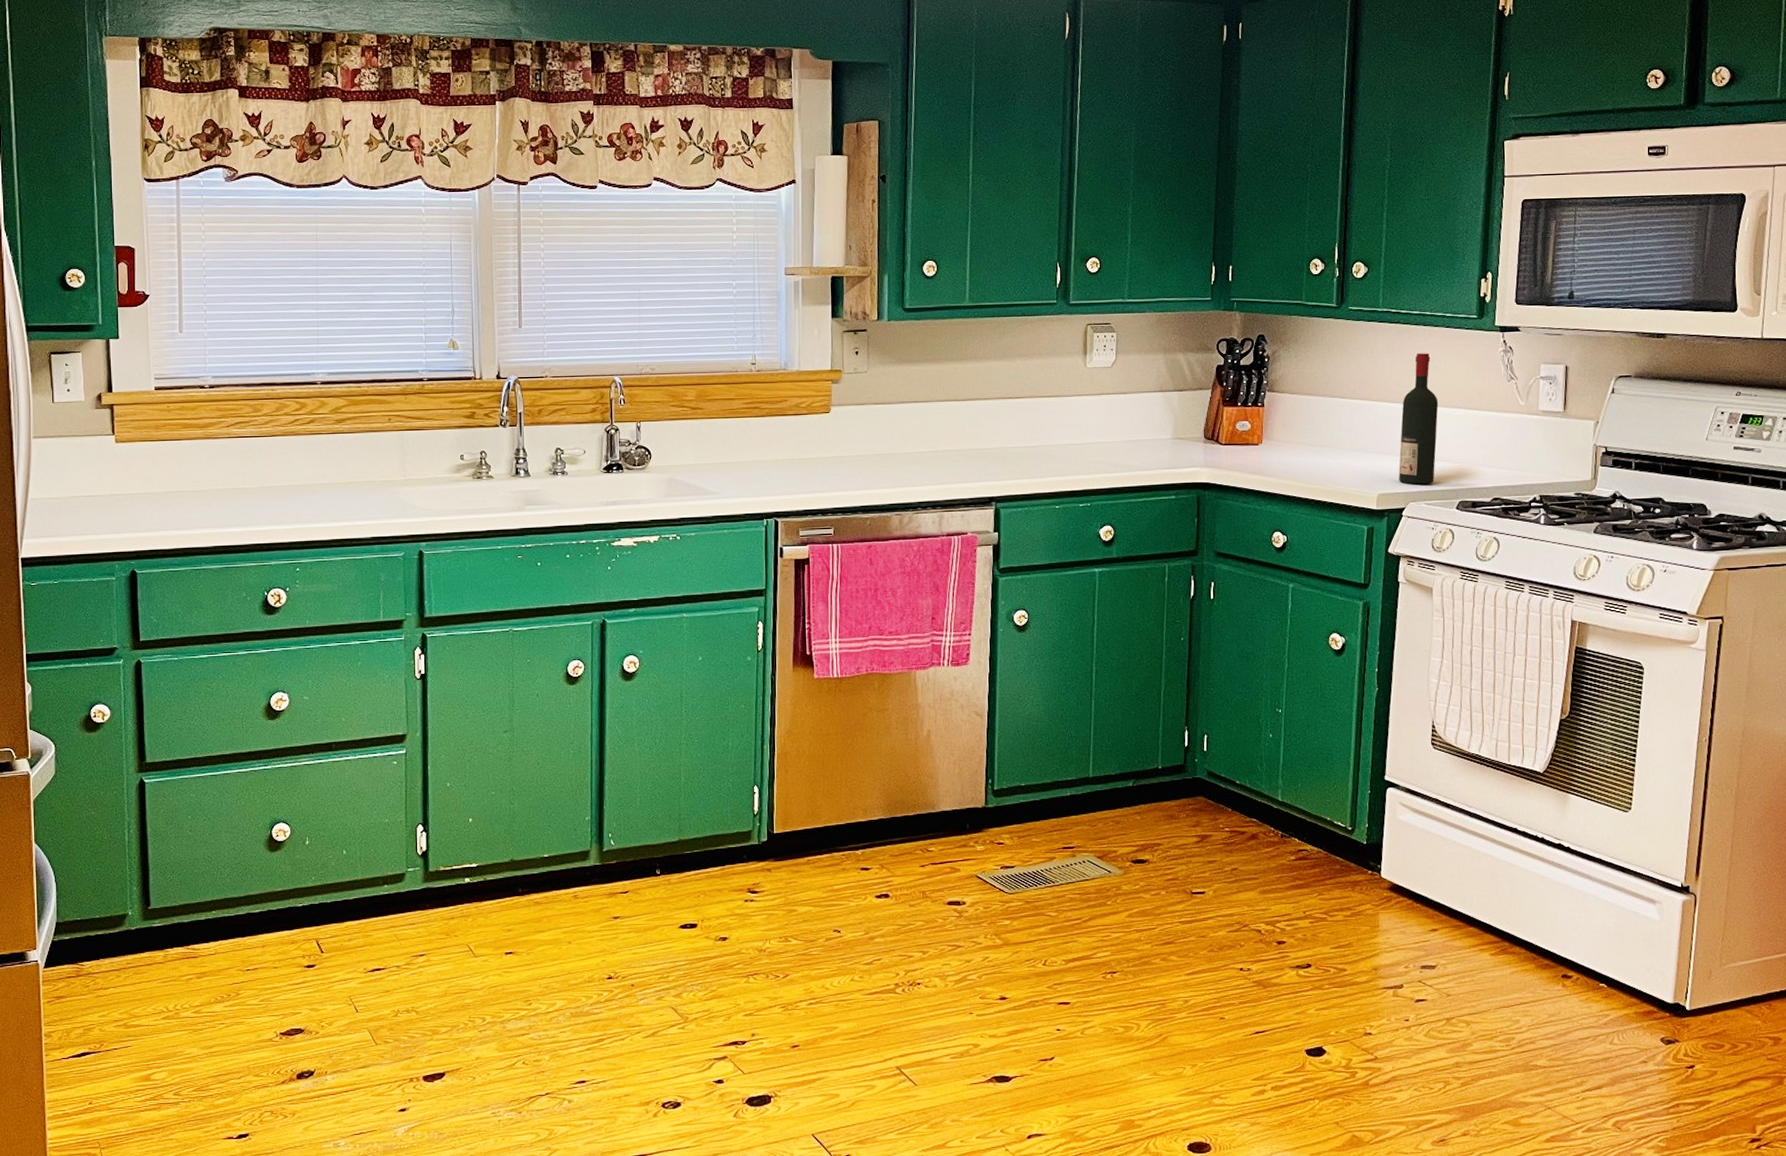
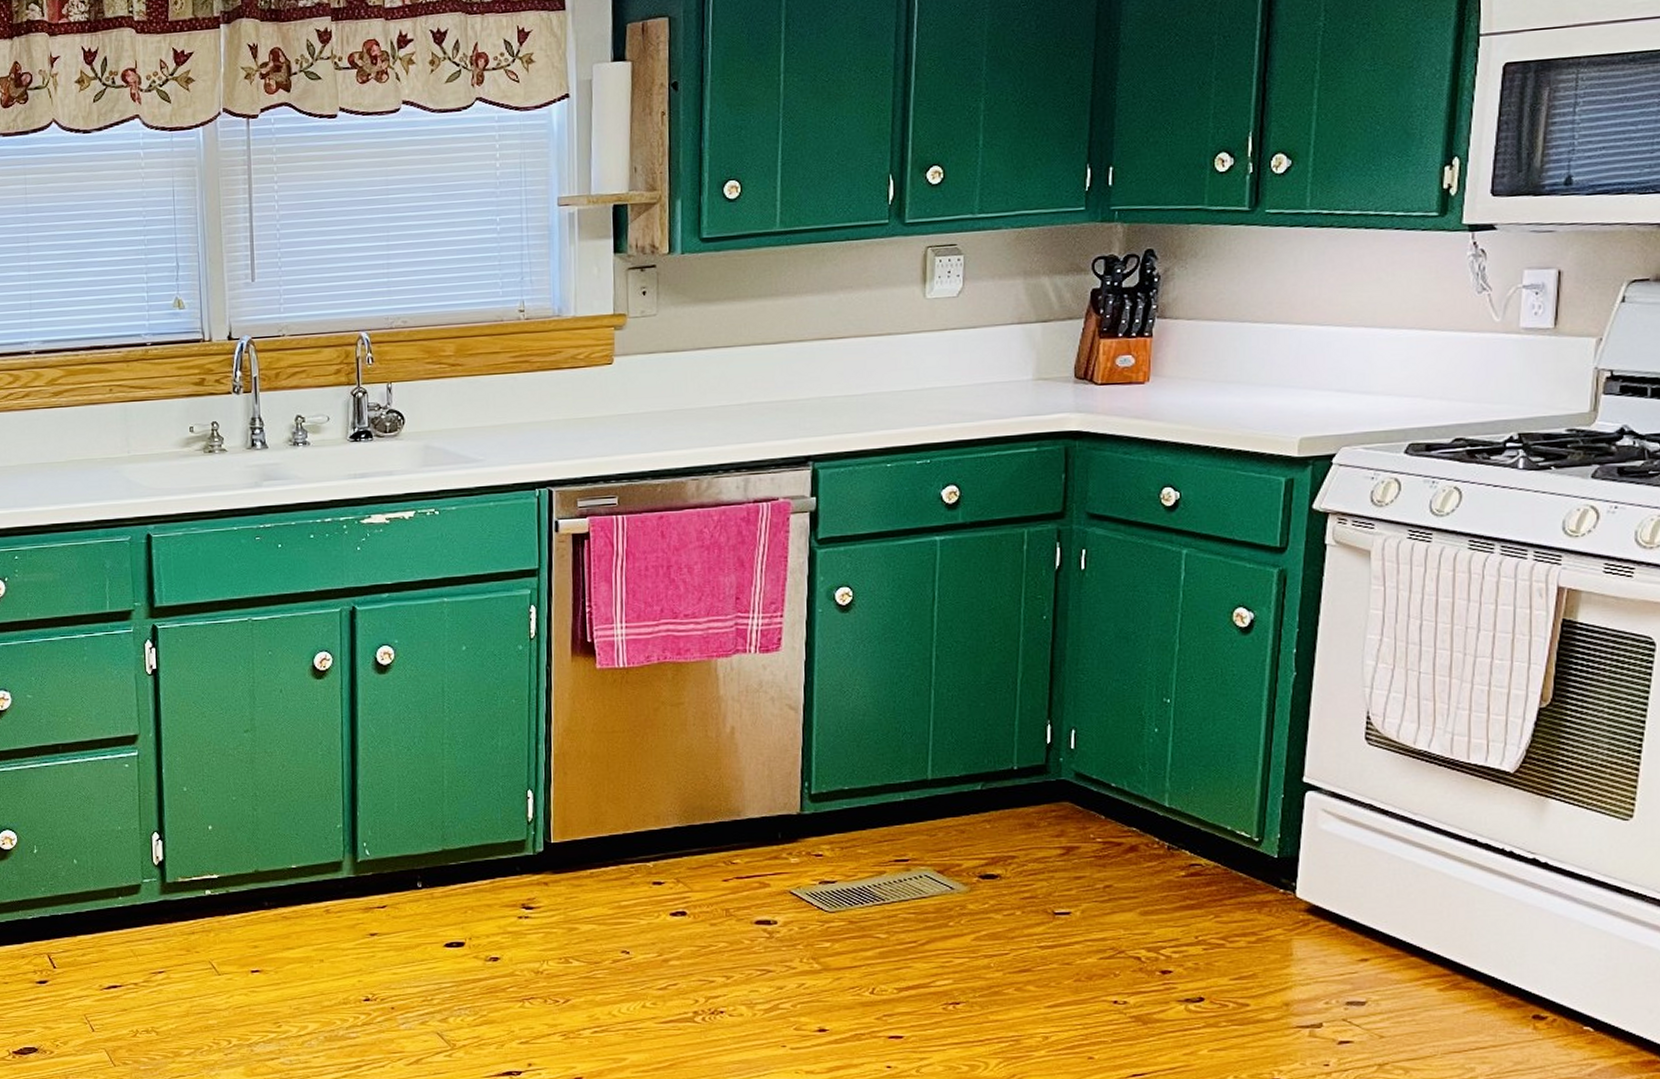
wine bottle: present [1398,353,1439,485] -> none [1328,262,1383,425]

